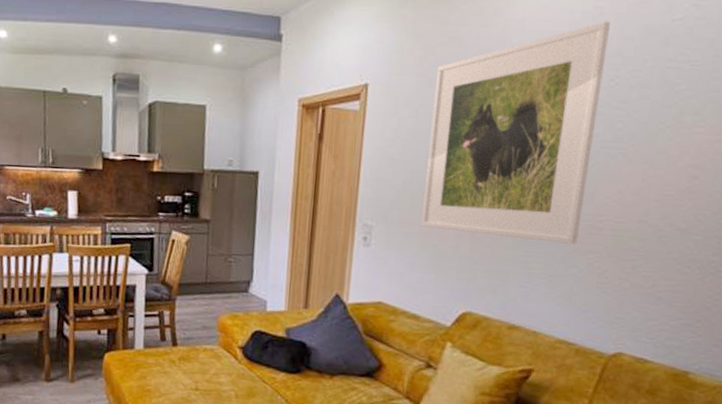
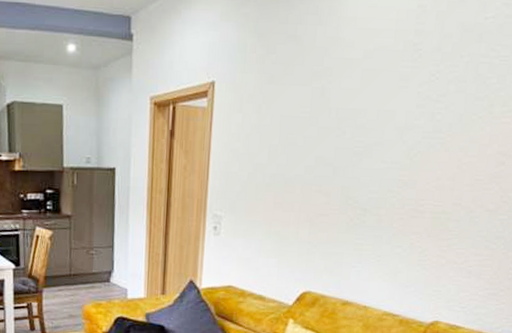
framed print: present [421,21,610,244] -> none [265,19,432,227]

